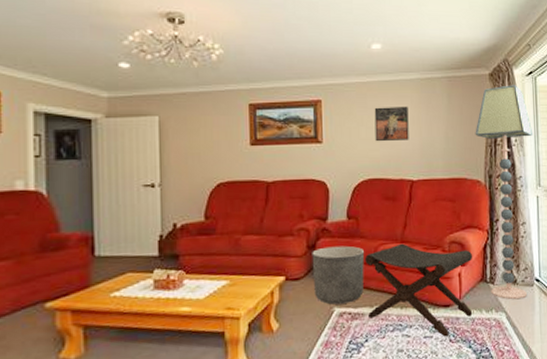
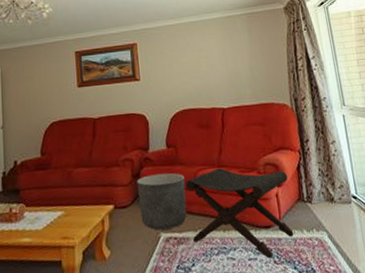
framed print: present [374,106,409,142] -> none [183,42,217,76]
floor lamp: present [475,85,533,300] -> none [276,15,346,218]

